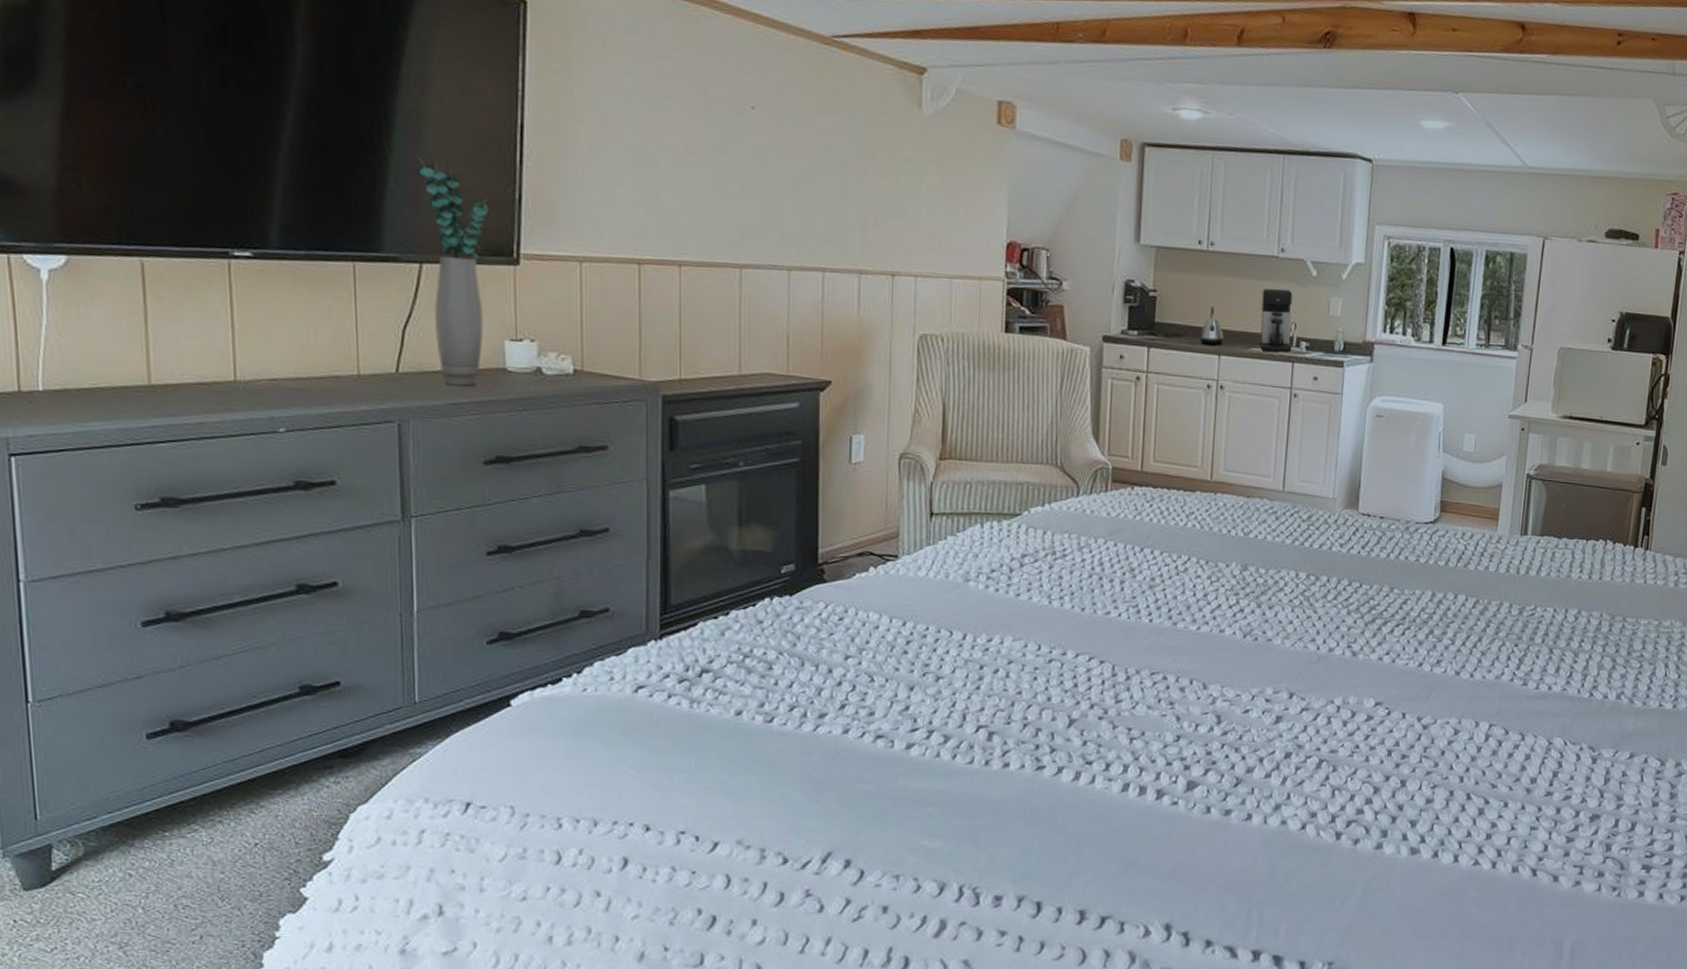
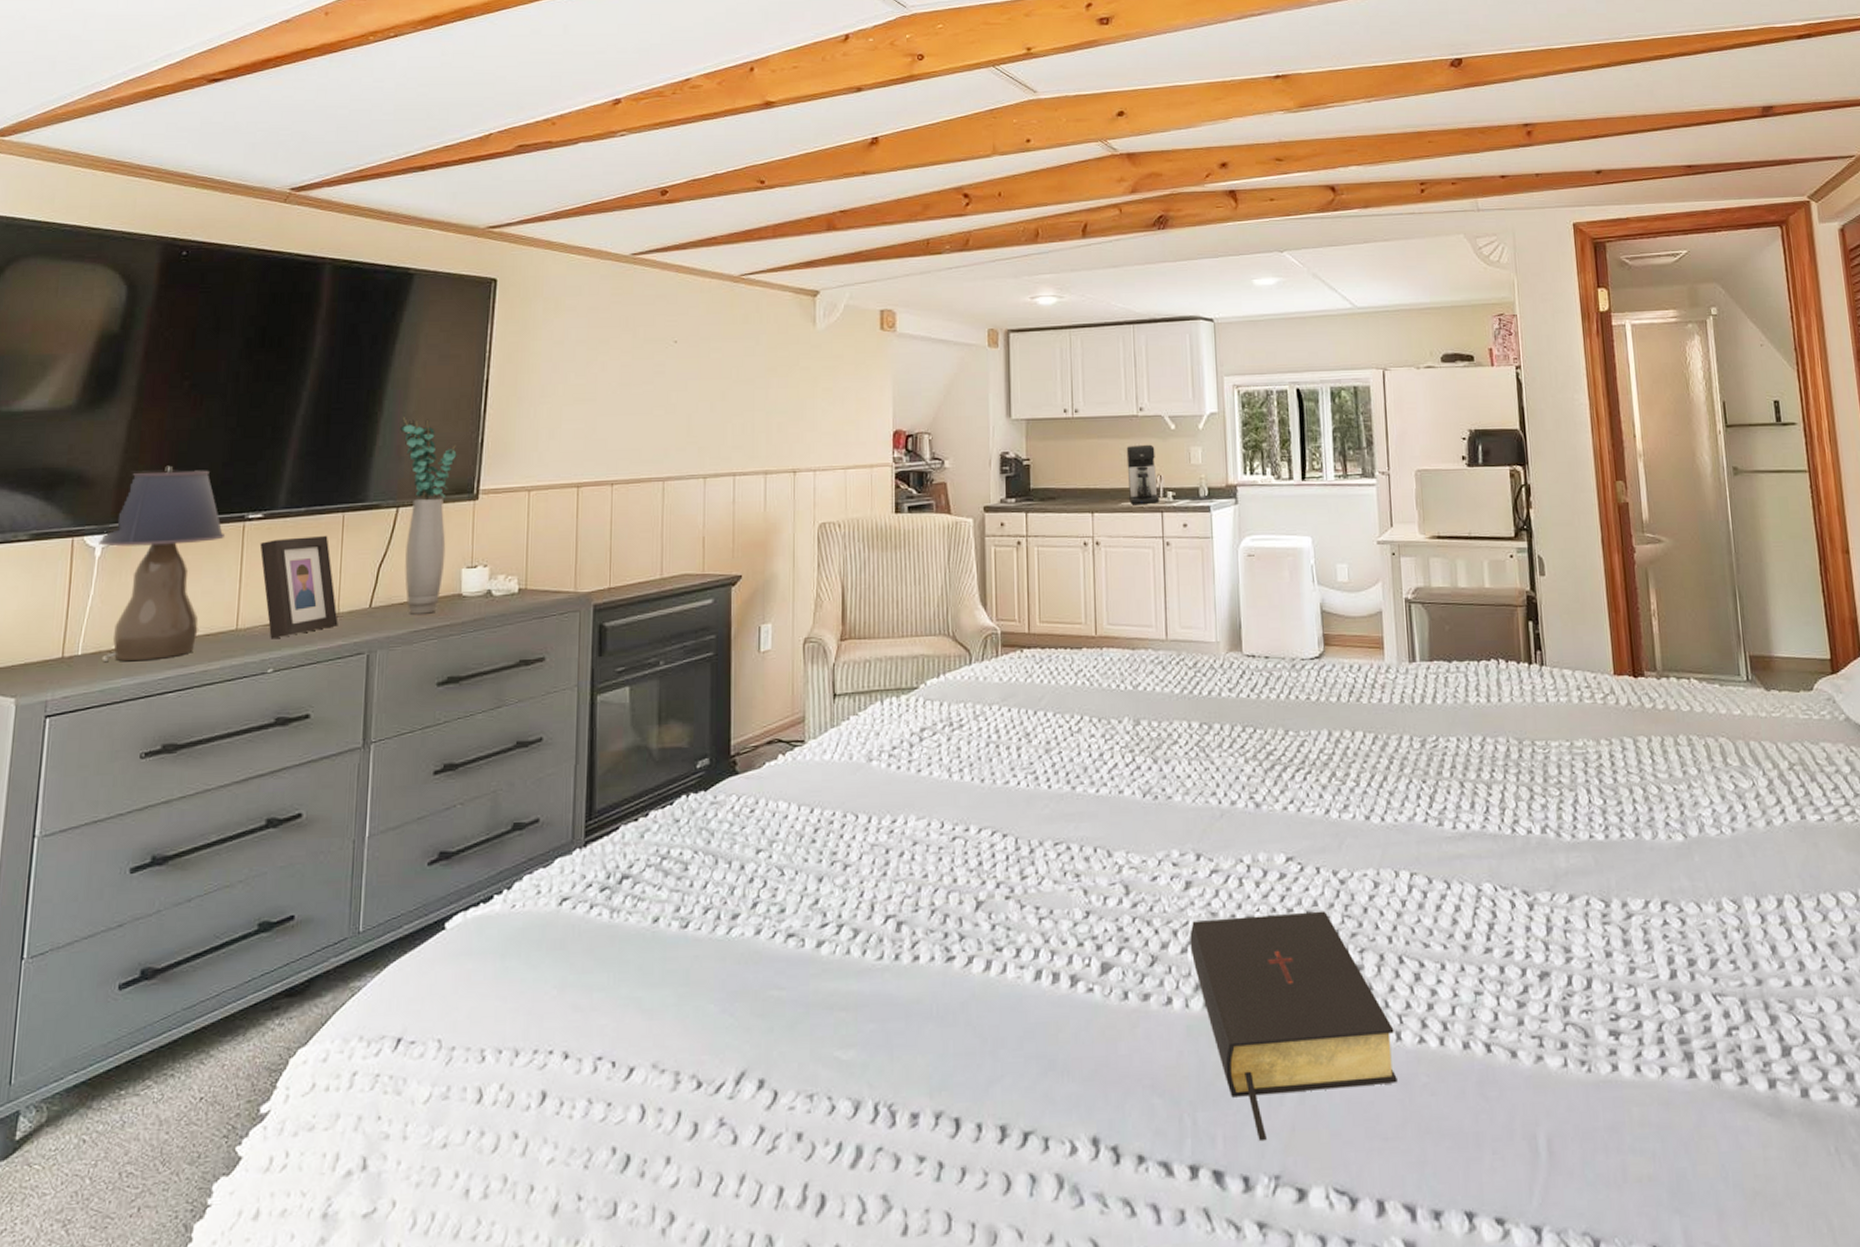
table lamp: none [43,181,206,405] -> present [99,465,224,662]
picture frame: none [252,284,360,396] -> present [259,536,338,639]
kettle: present [1199,305,1224,346] -> none [1072,467,1095,505]
bible: none [1274,750,1453,934] -> present [1190,911,1397,1140]

